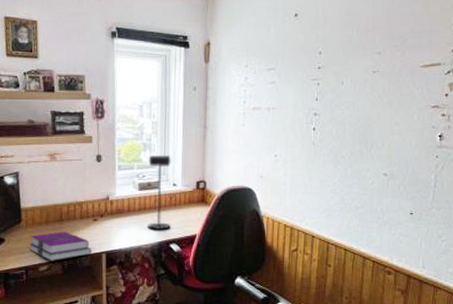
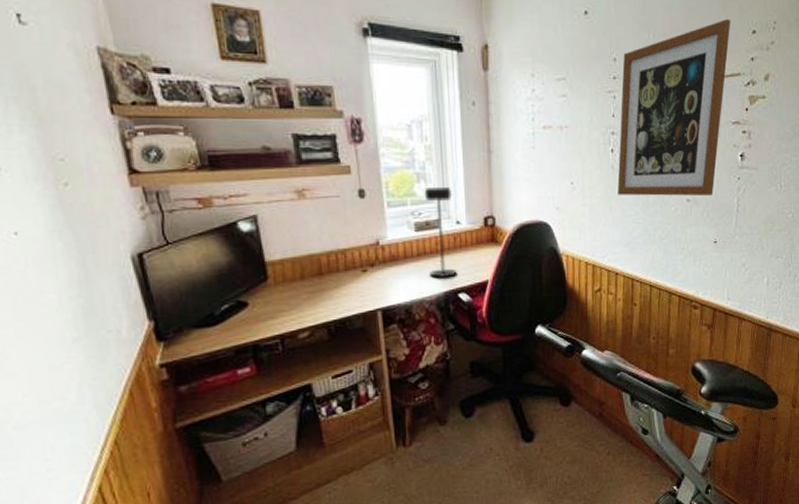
hardback book: present [29,231,91,261] -> none [281,287,363,325]
wall art: none [317,17,433,171] -> present [617,19,731,196]

